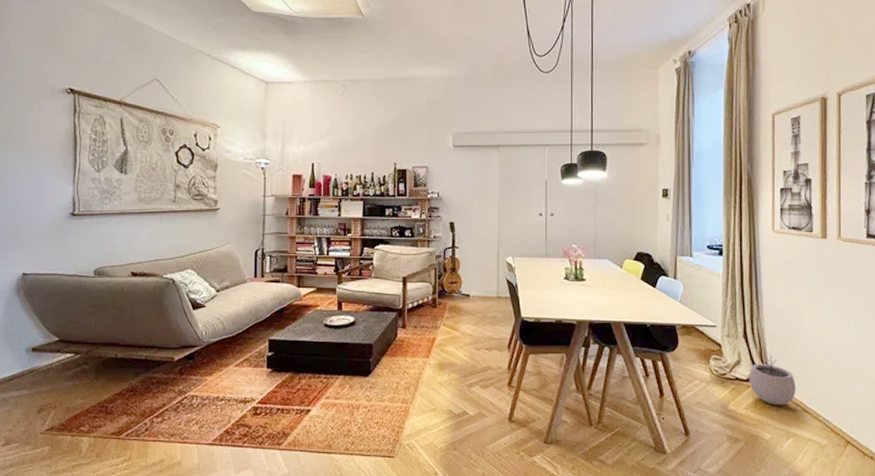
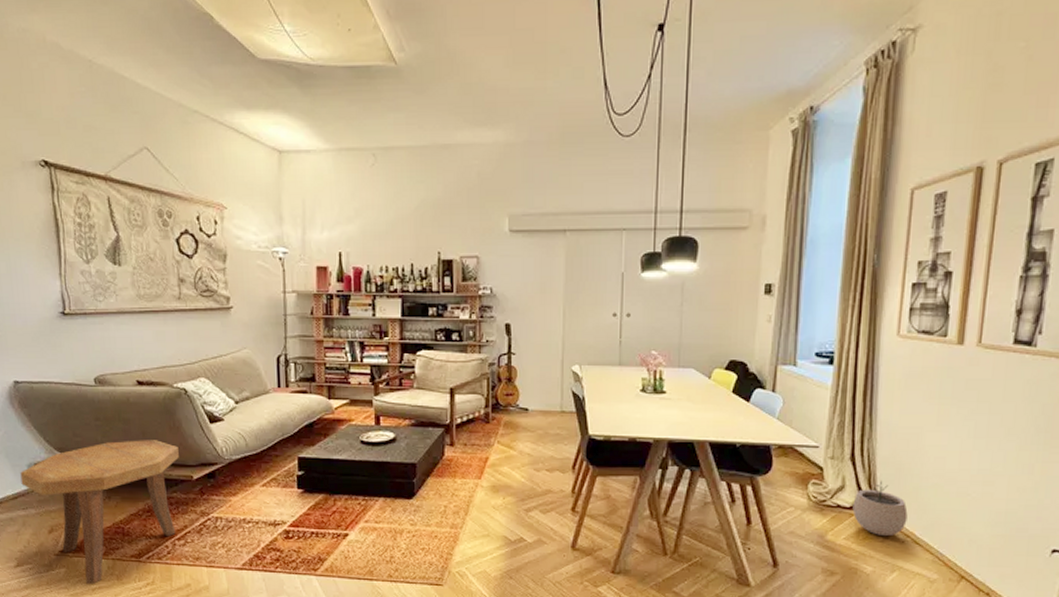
side table: none [18,325,163,461] -> present [20,440,179,584]

